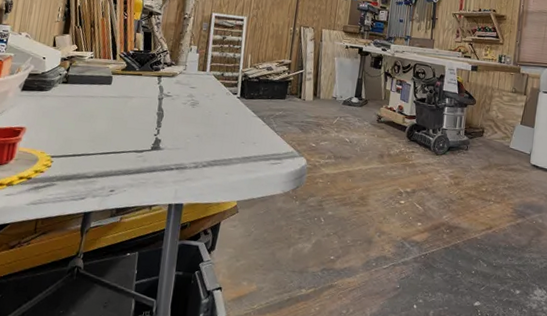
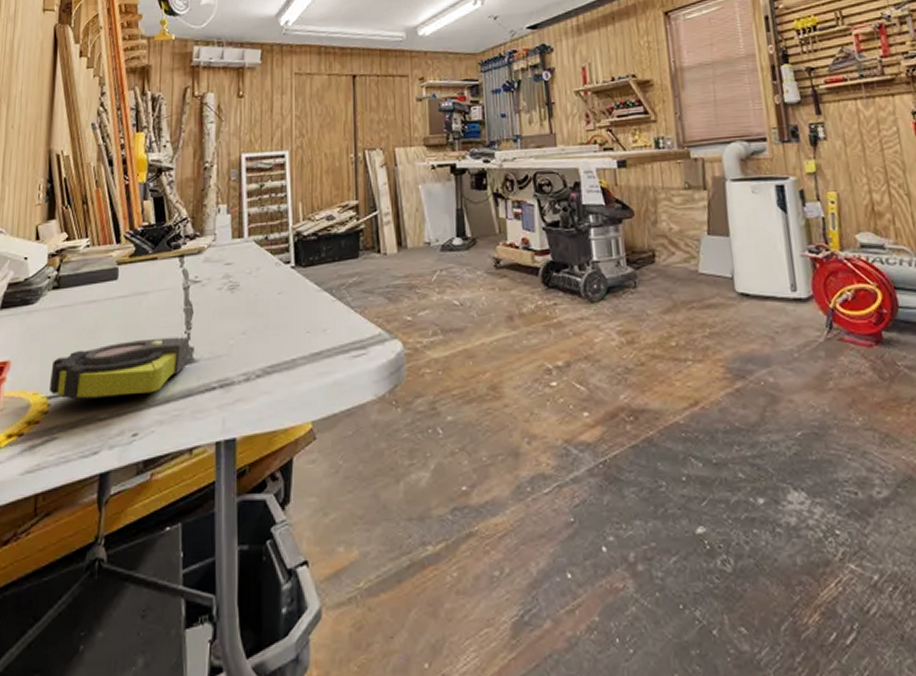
tape measure: none [53,128,159,165] -> present [50,336,190,400]

